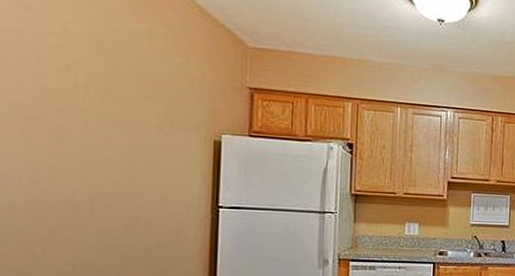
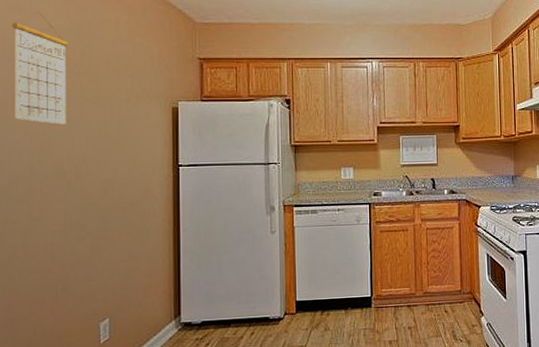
calendar: none [14,11,88,149] -> present [12,11,68,124]

